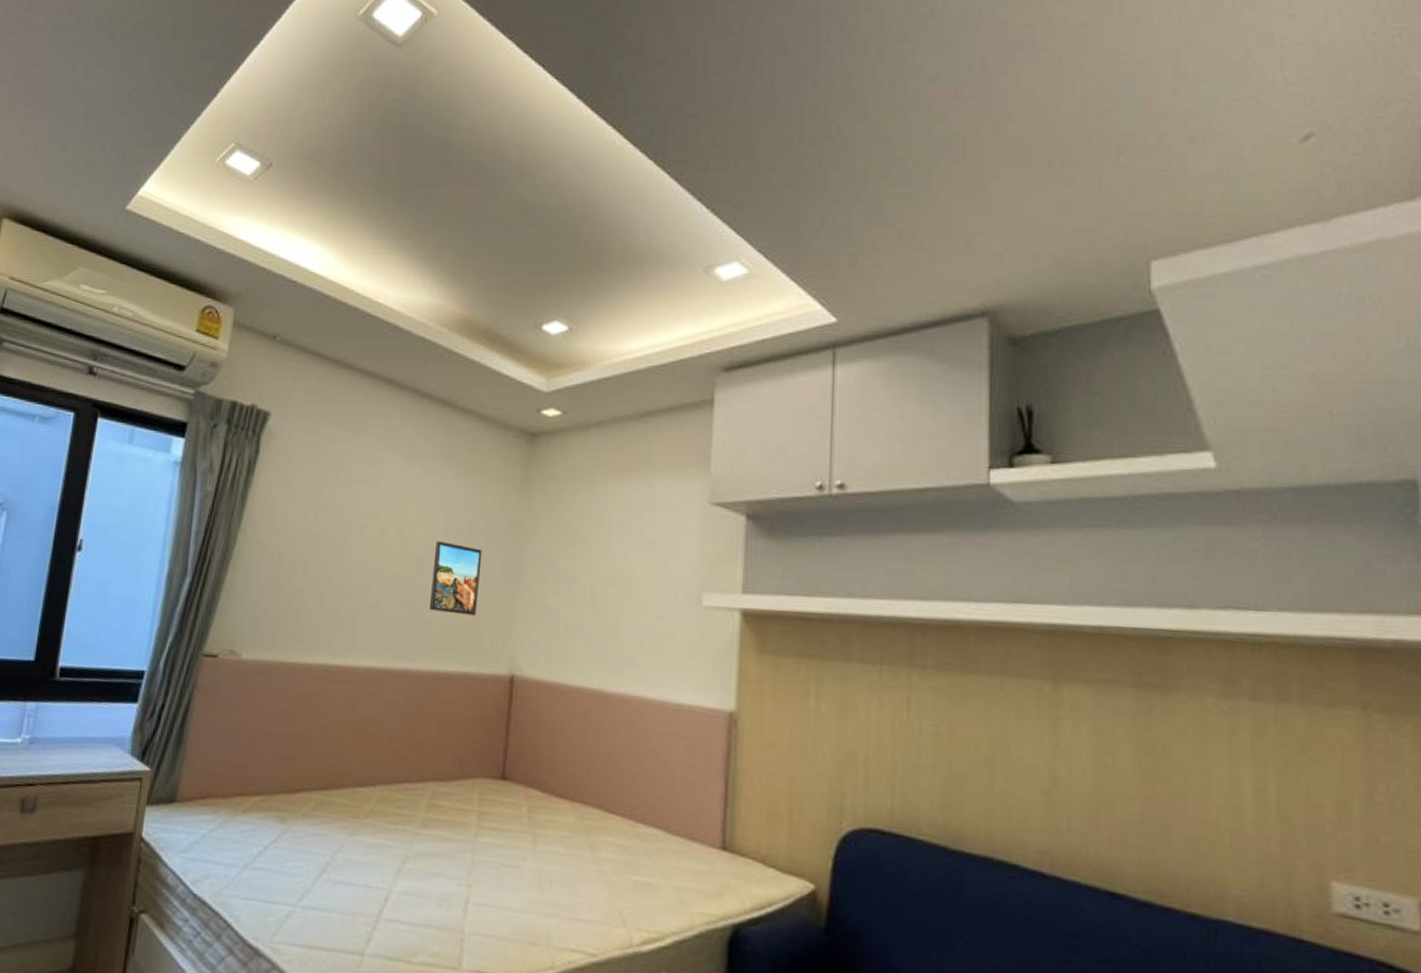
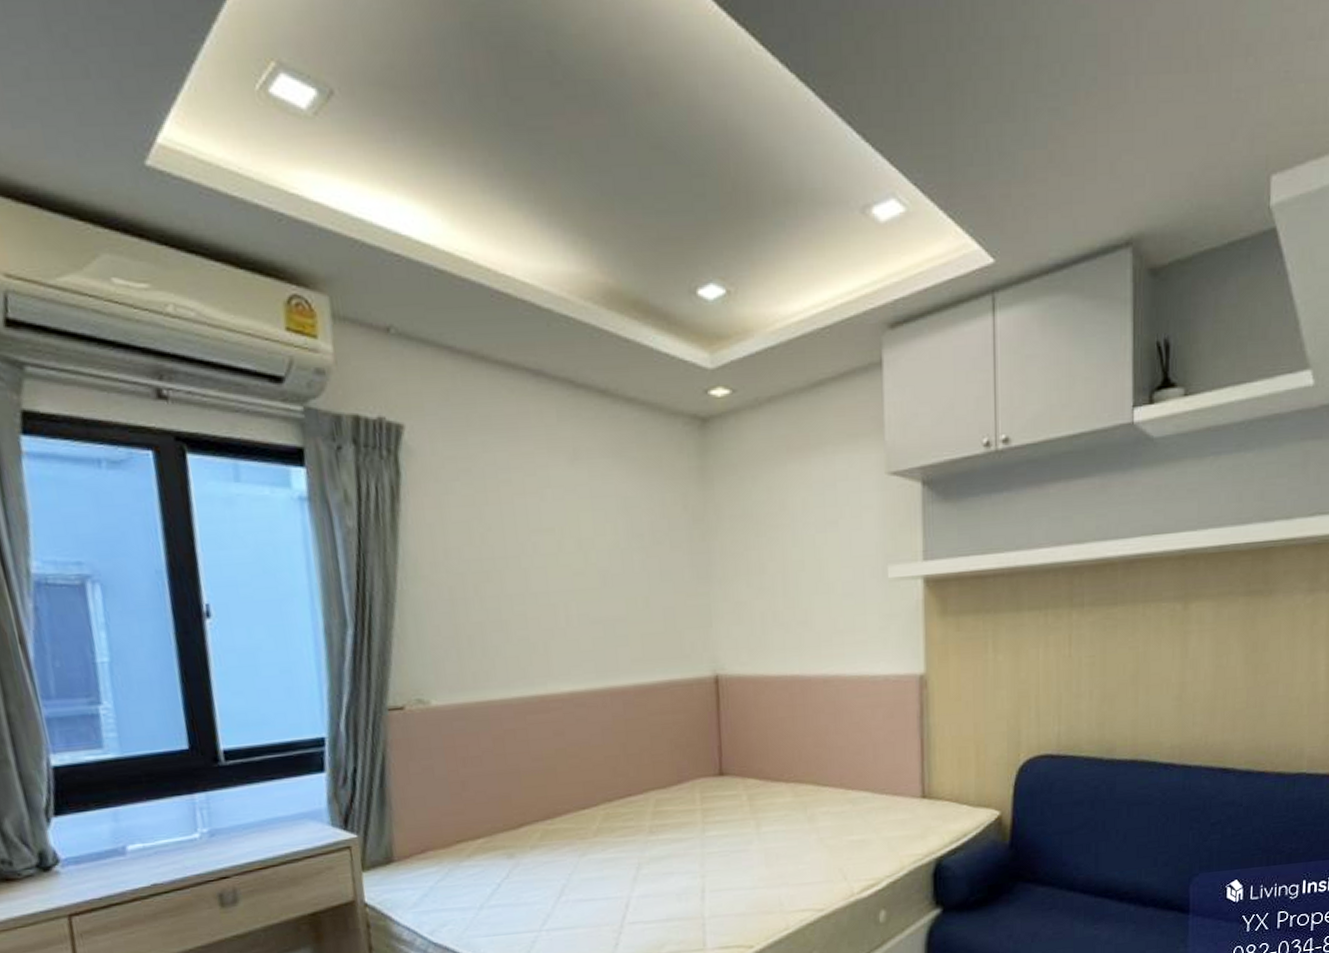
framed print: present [429,541,482,616] -> none [619,549,673,624]

